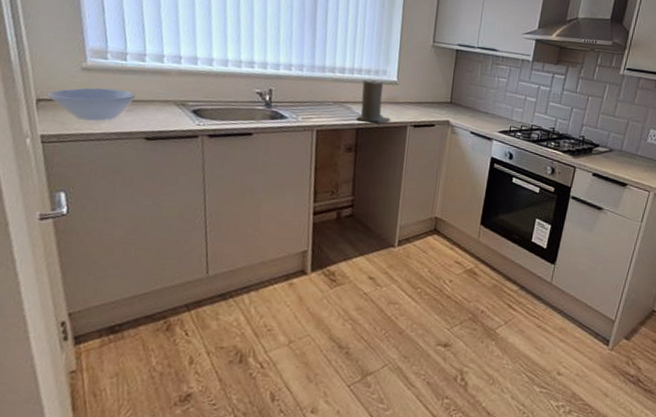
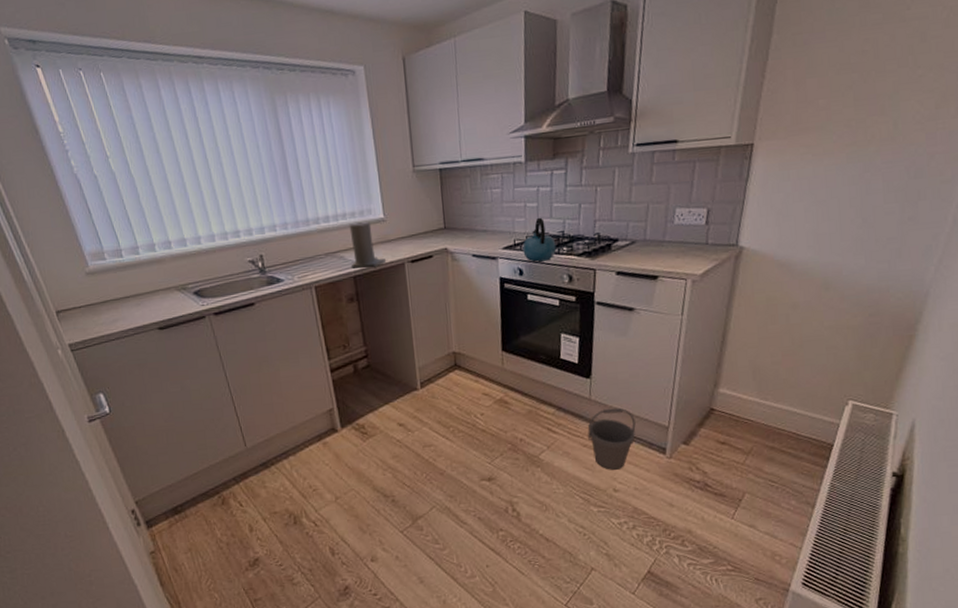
bowl: present [47,87,136,121] -> none [63,286,140,323]
kettle: none [516,111,546,151] -> present [522,217,557,262]
bucket: none [543,295,587,354] -> present [587,407,636,470]

